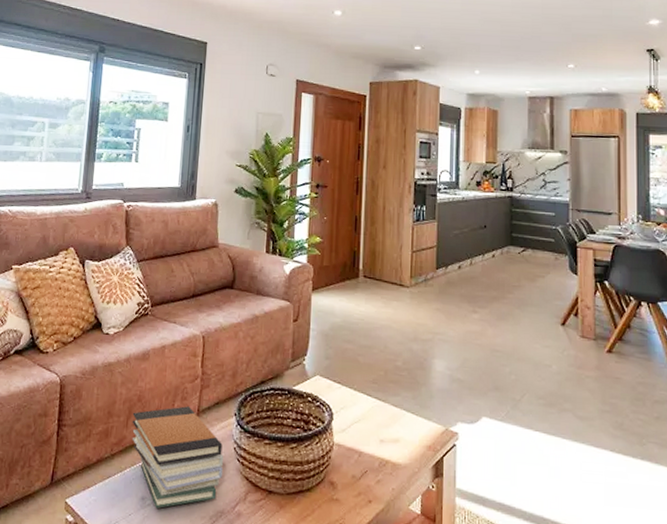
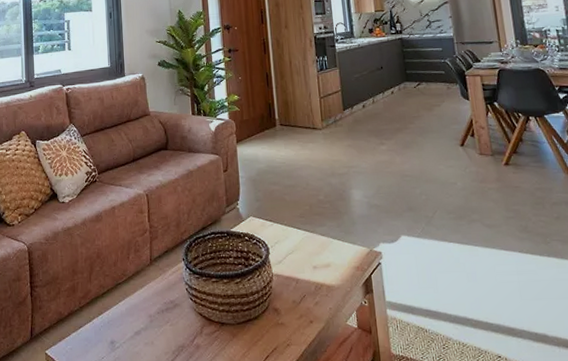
book stack: present [132,406,223,508] -> none [94,257,179,349]

